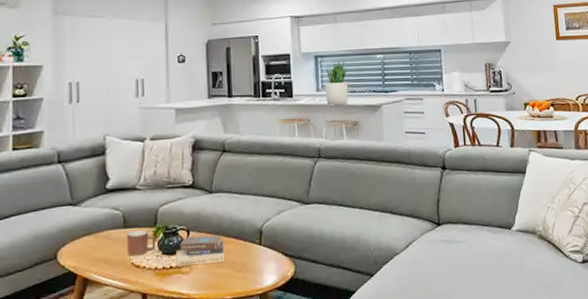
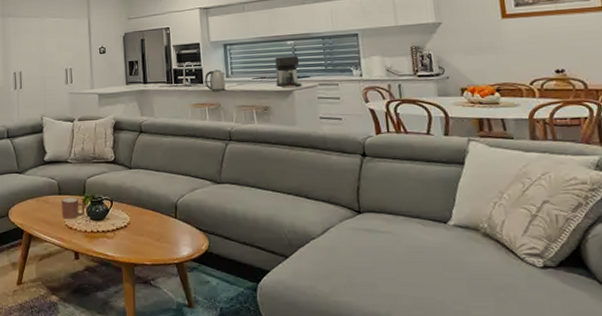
books: present [176,235,225,267] -> none [102,205,144,232]
kettle: none [295,83,316,106] -> present [205,69,226,92]
planter: present [325,61,349,106] -> none [234,48,258,91]
coffee maker: none [365,70,390,102] -> present [275,56,302,88]

